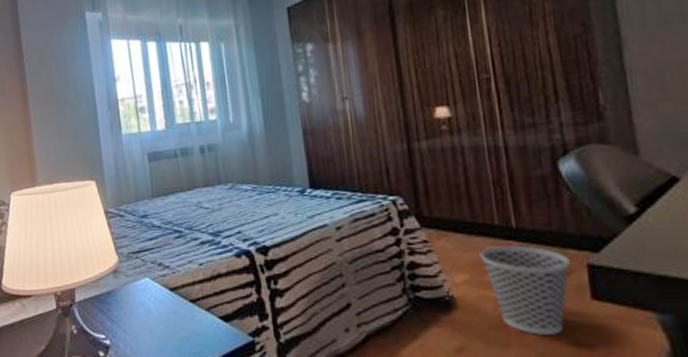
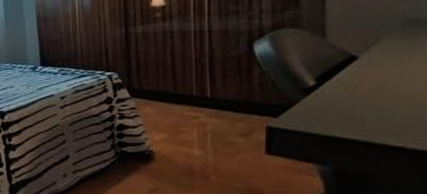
wastebasket: present [479,245,570,335] -> none [177,111,252,180]

